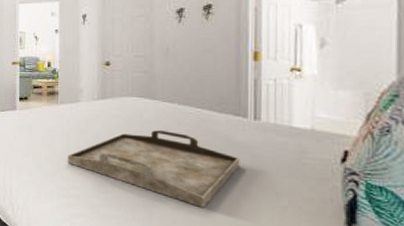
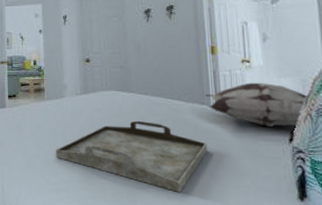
decorative pillow: none [242,93,374,145] -> present [205,82,310,128]

